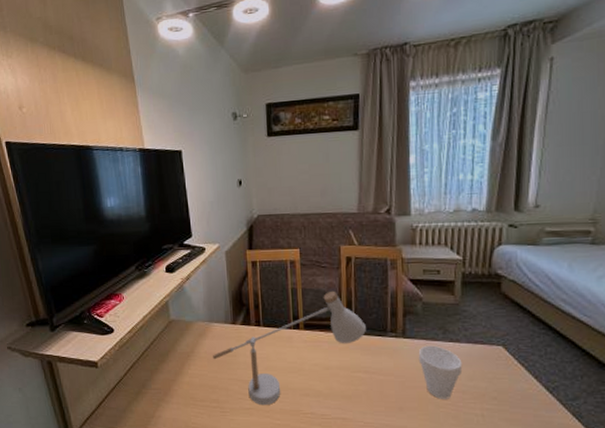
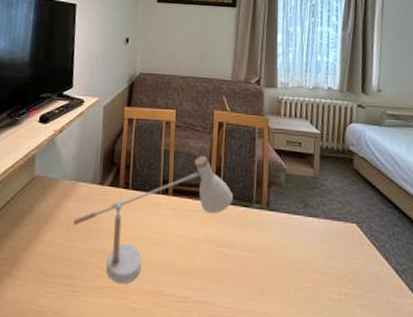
cup: present [418,345,463,399] -> none [281,219,322,281]

